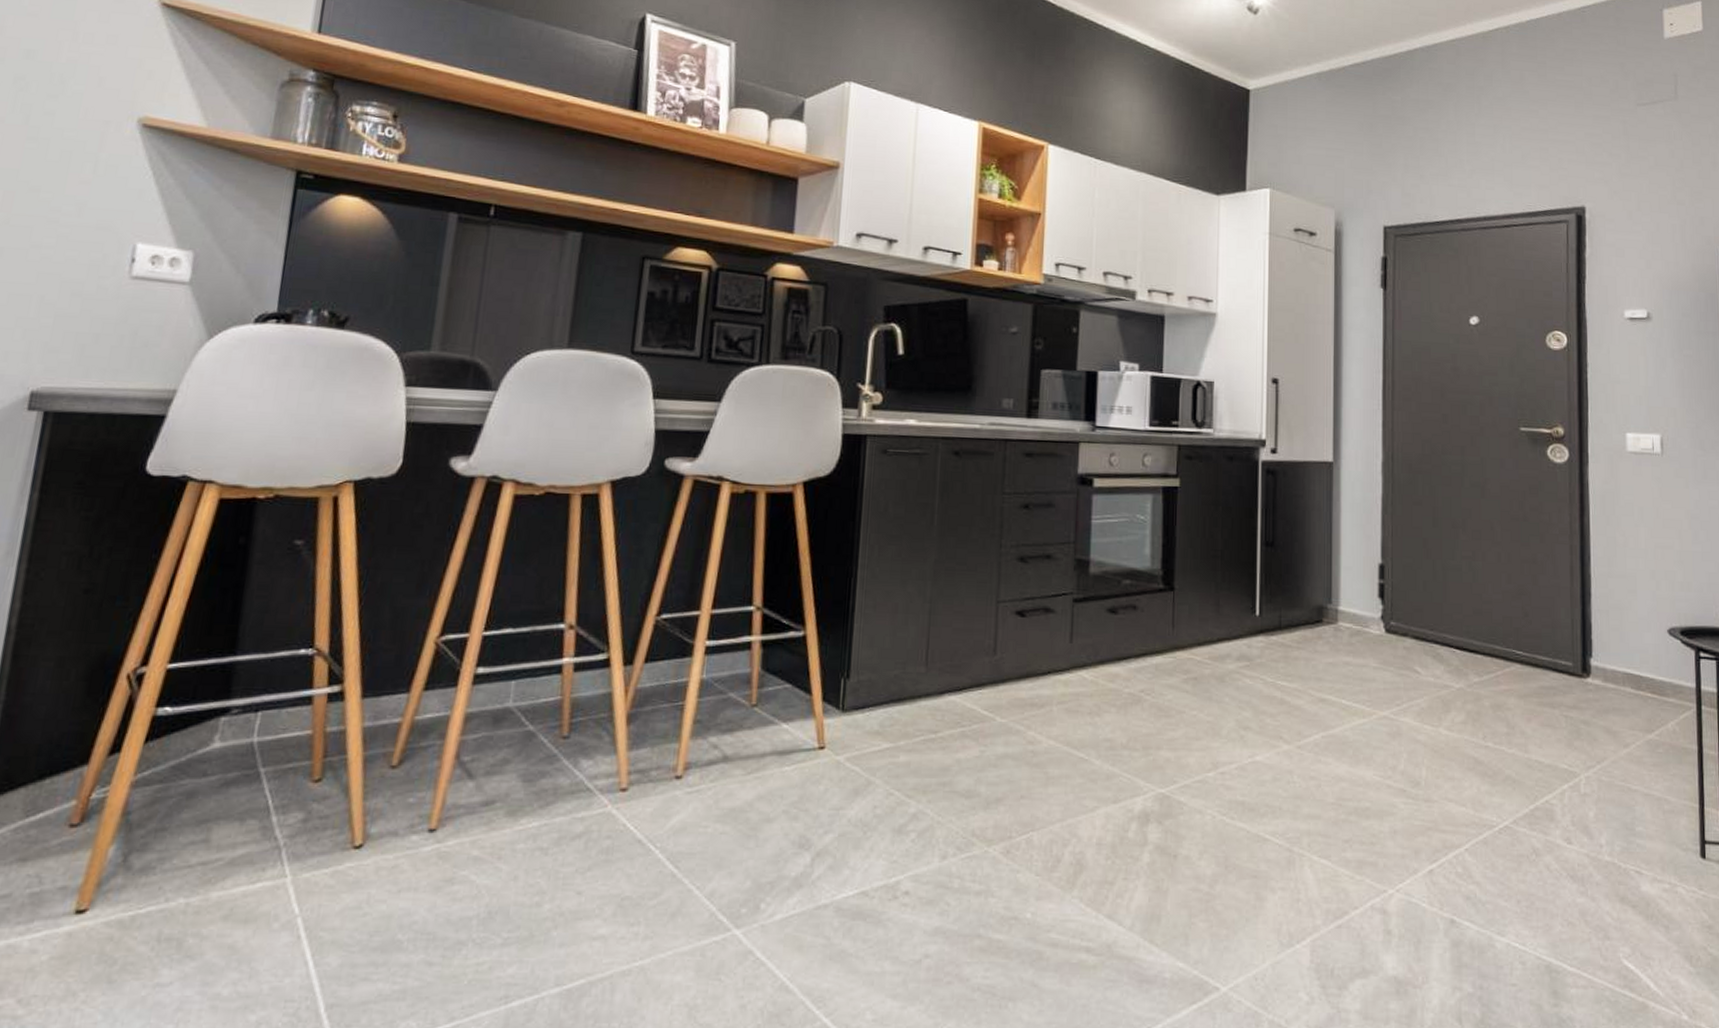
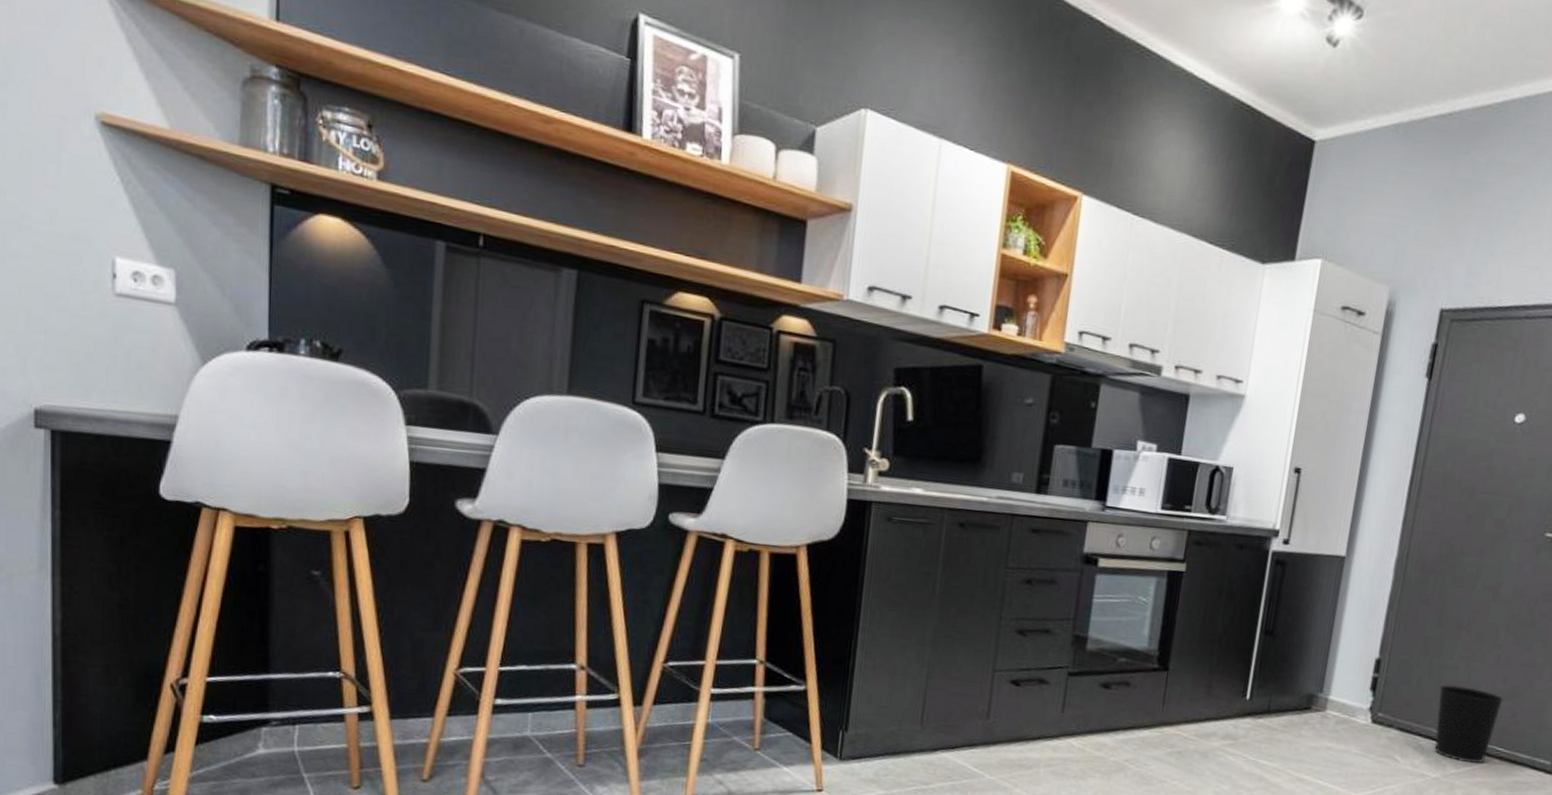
wastebasket: none [1446,586,1513,670] -> present [1434,684,1504,764]

